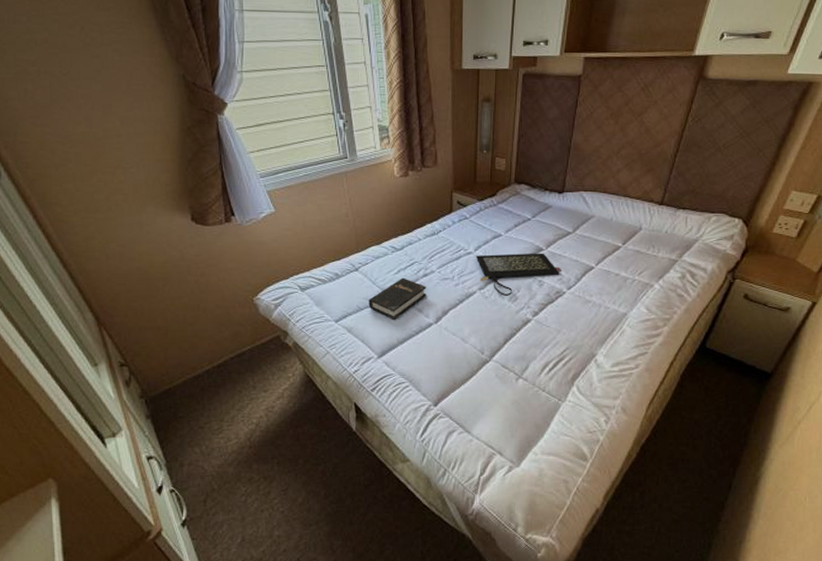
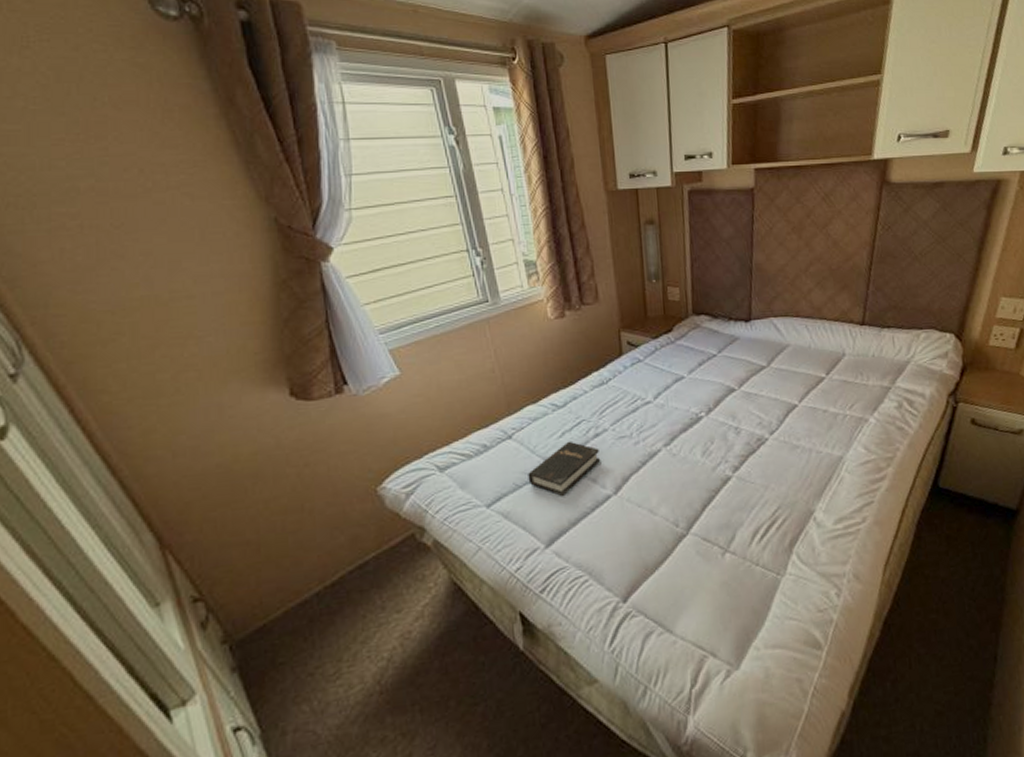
clutch bag: present [476,253,561,296] -> none [657,394,760,451]

